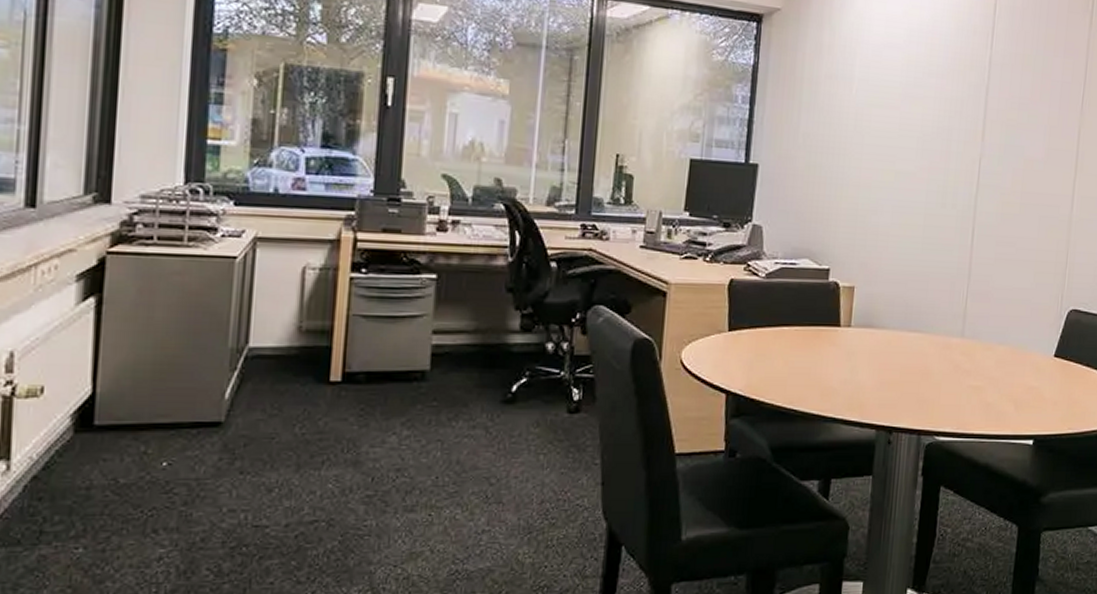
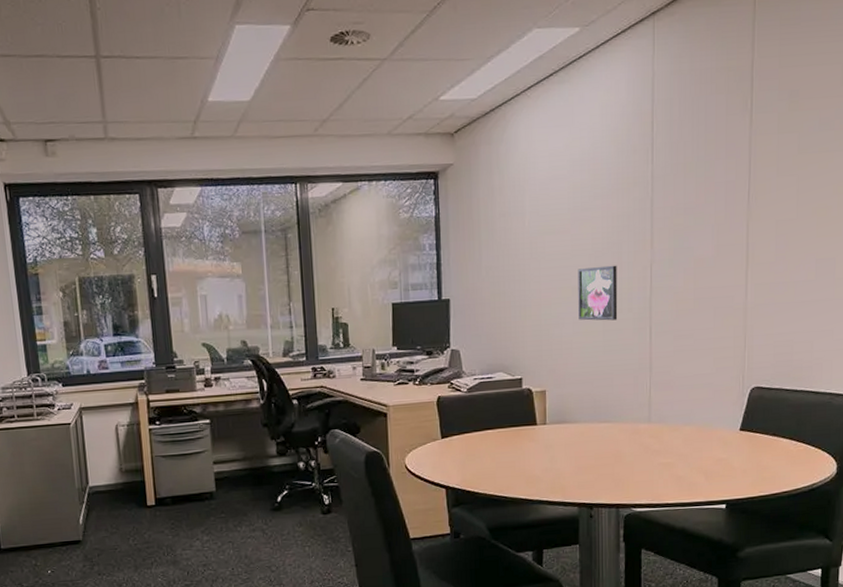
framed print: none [899,151,945,216] -> present [578,265,618,321]

